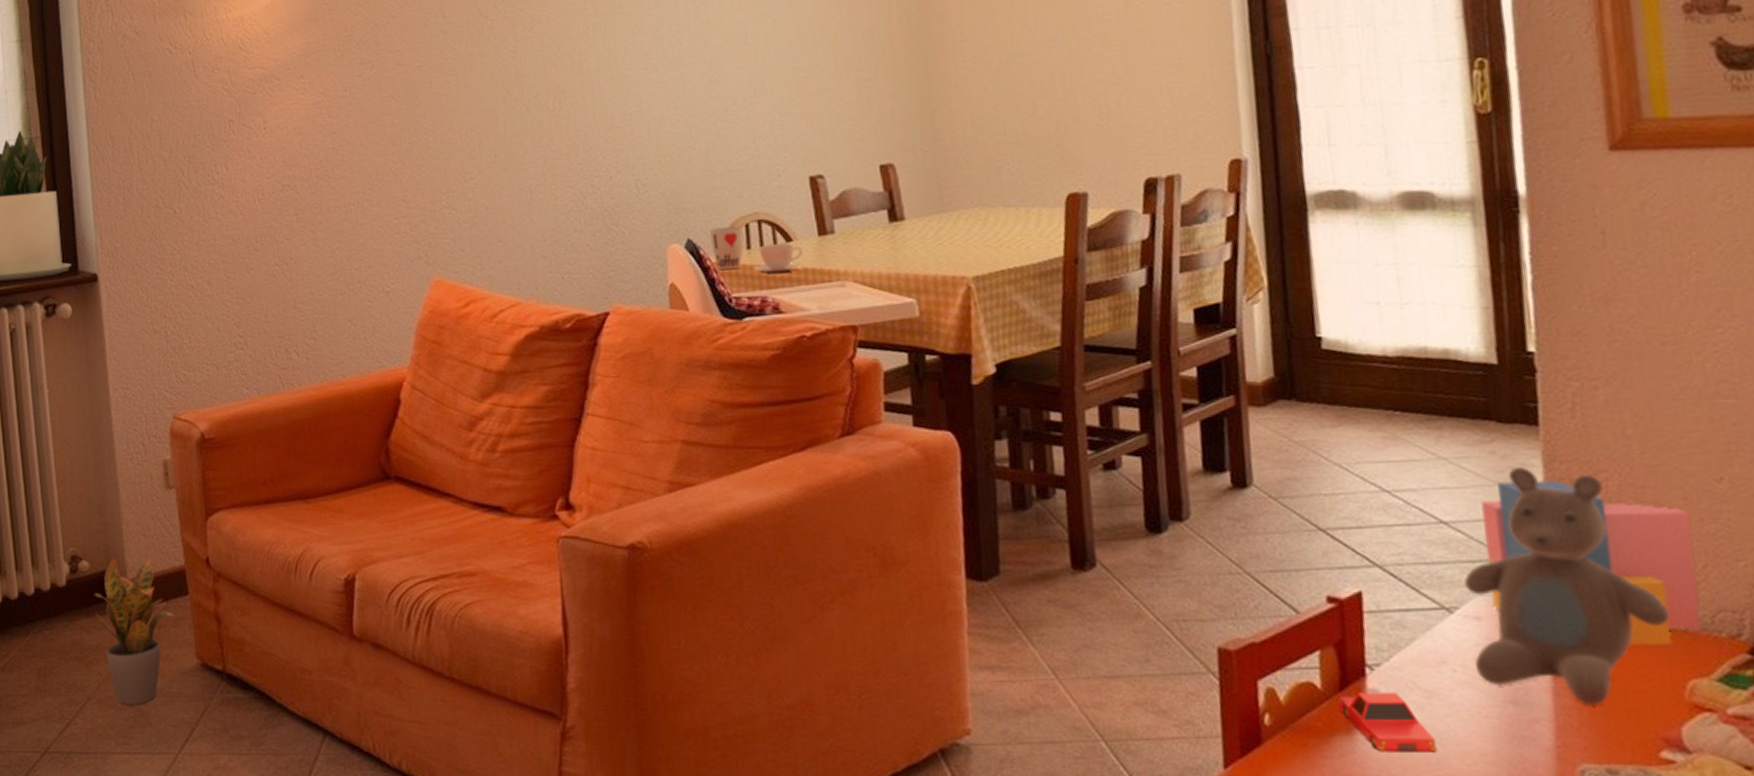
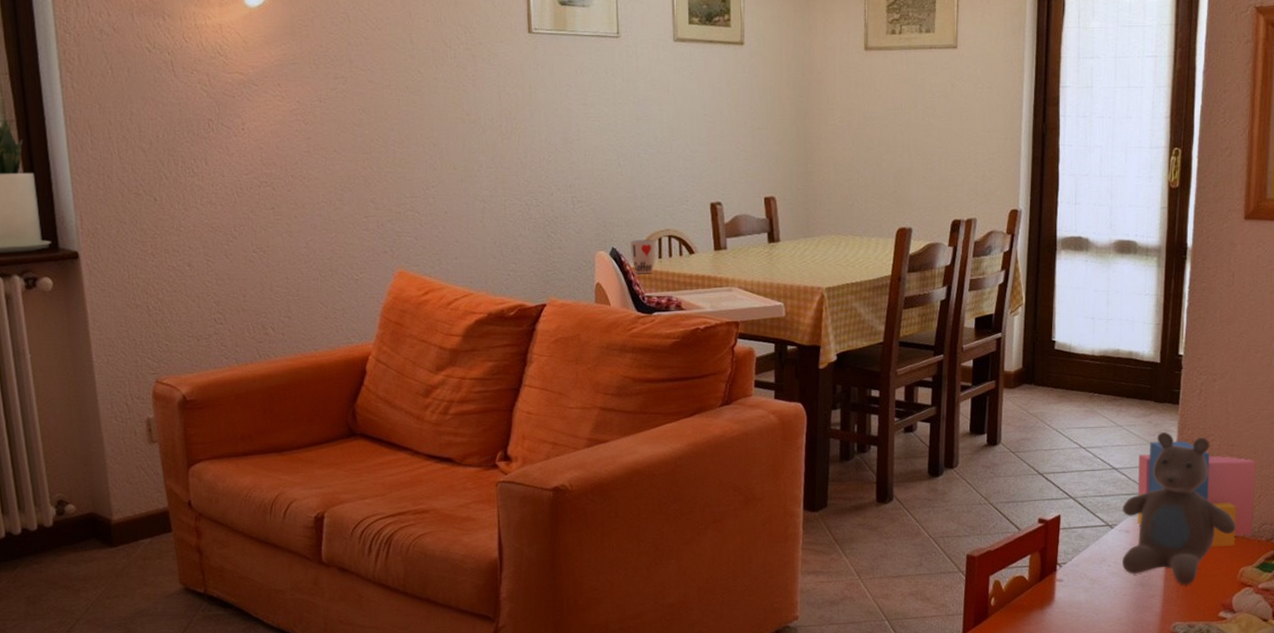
potted plant: present [94,556,175,705] -> none [81,500,159,624]
teacup: present [753,243,804,273] -> none [663,255,702,278]
toy car: present [1338,692,1436,752] -> none [1038,581,1093,620]

